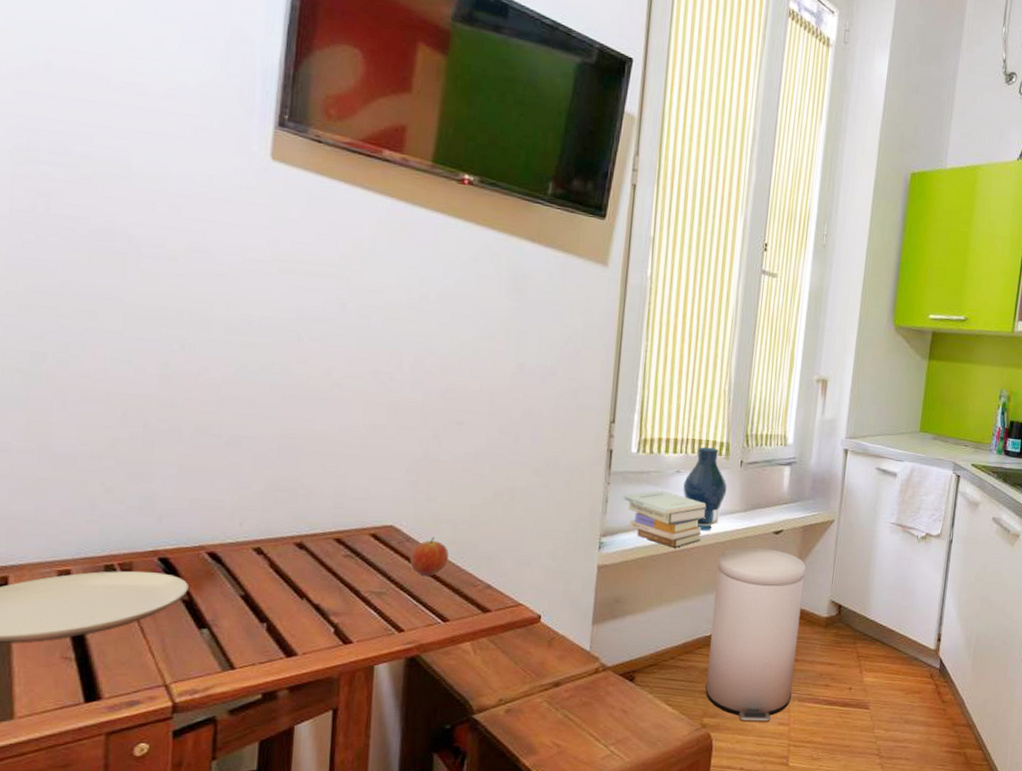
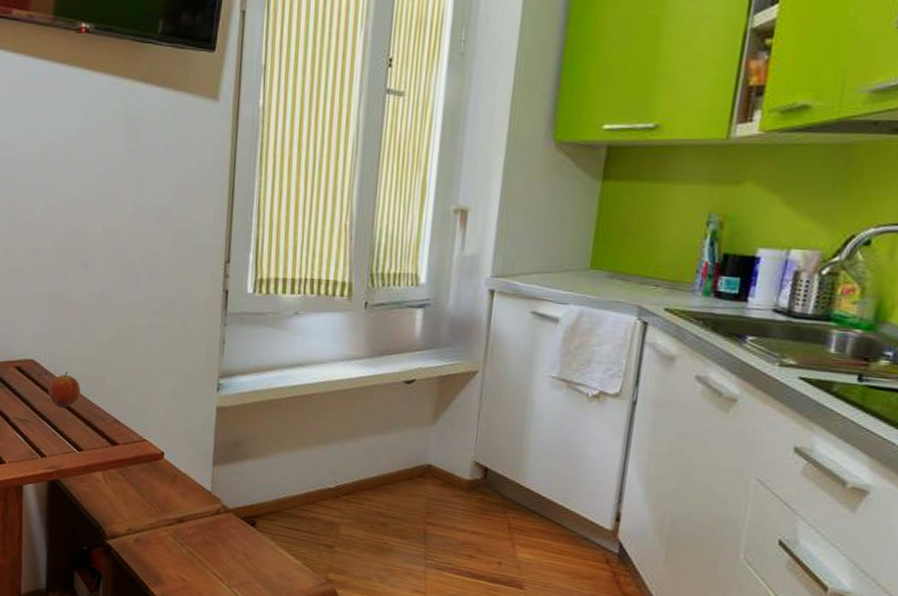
books: present [621,490,707,548] -> none [238,332,328,393]
vase: present [683,447,727,531] -> none [302,287,350,377]
pedal bin: present [705,547,805,723] -> none [330,396,443,588]

